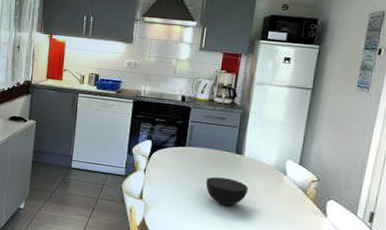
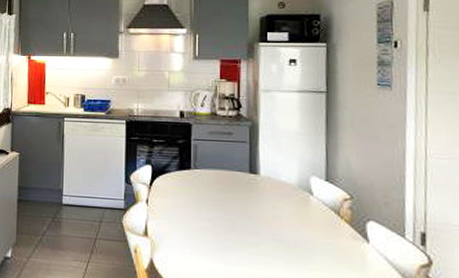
bowl: present [206,176,248,206] -> none [220,202,270,236]

